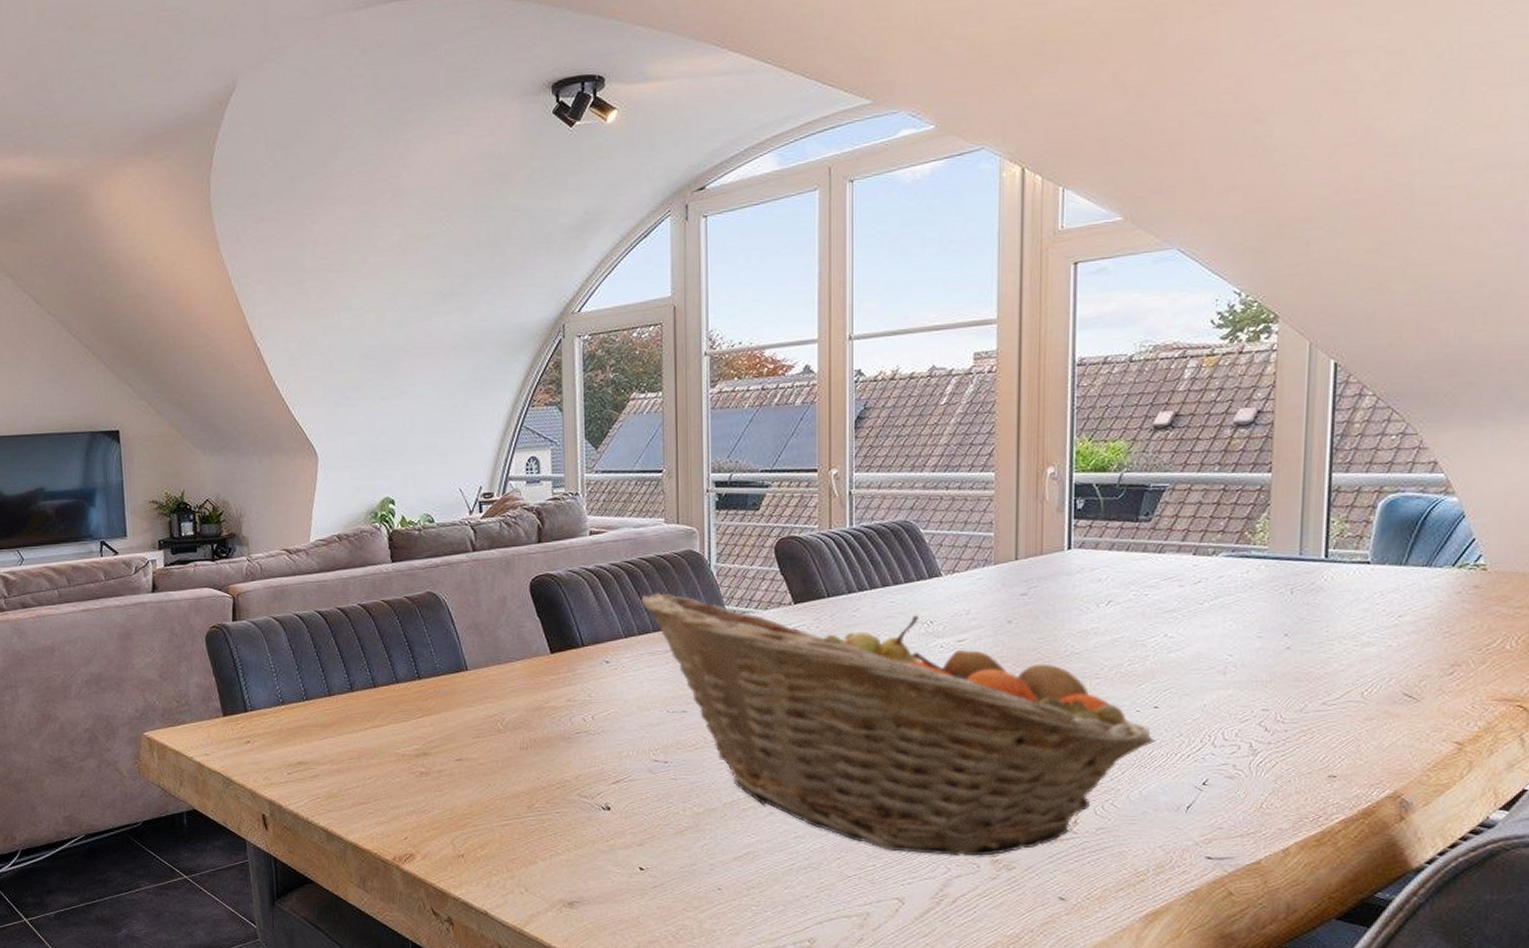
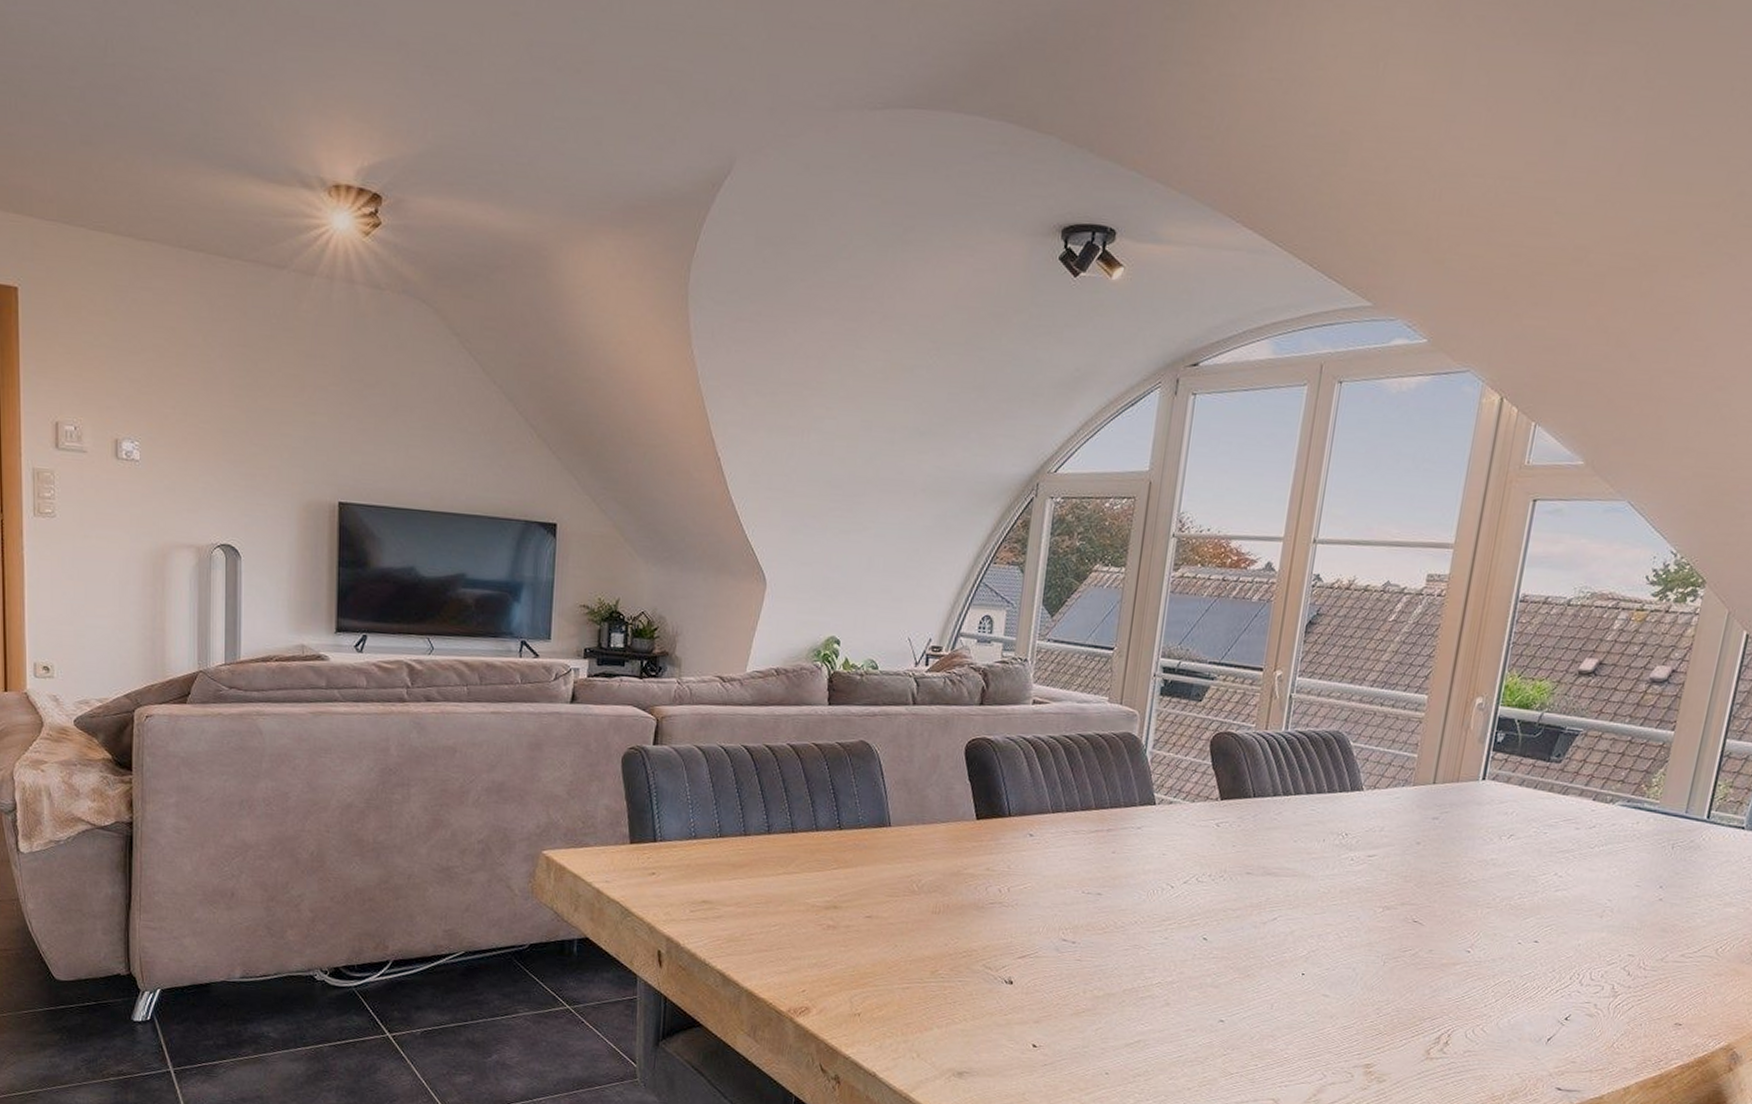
fruit basket: present [641,593,1156,856] -> none [1073,771,1531,1067]

